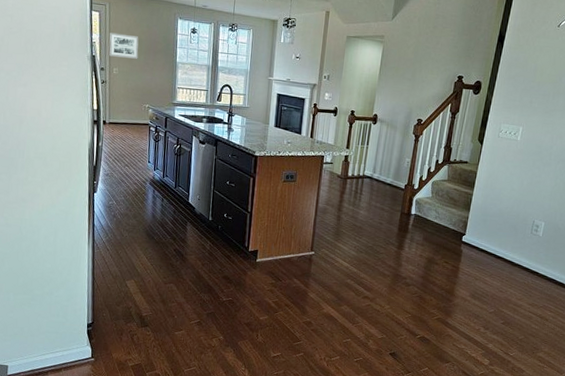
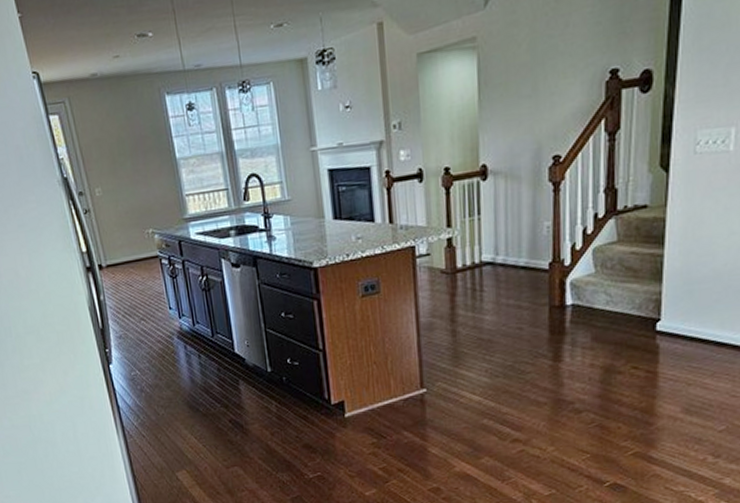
wall art: present [109,32,139,59] -> none [78,135,124,173]

